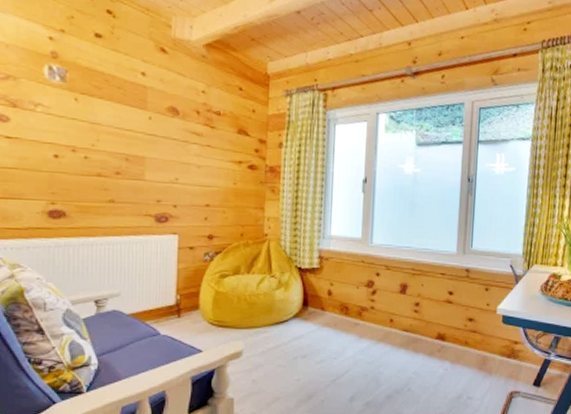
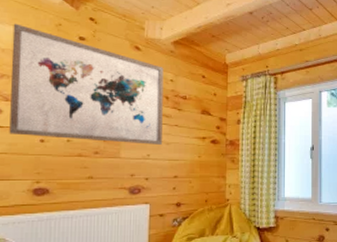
wall art: none [17,13,194,167] -> present [9,23,164,145]

